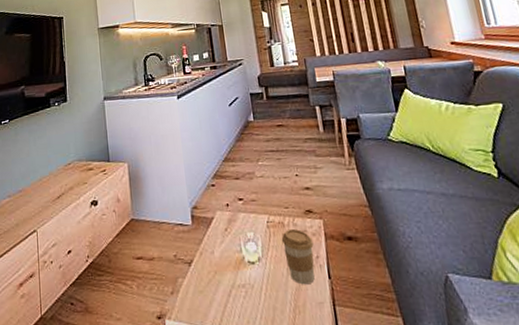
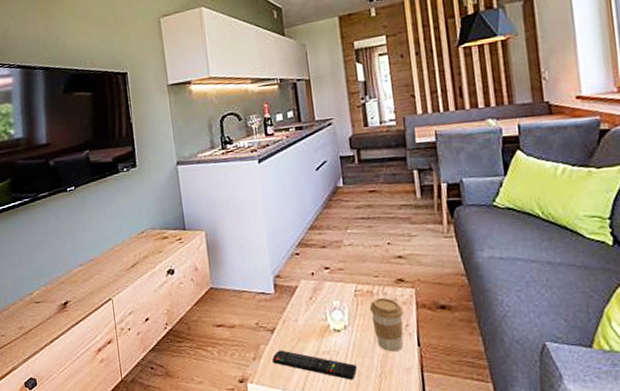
remote control: none [190,283,272,316] -> present [272,350,358,380]

